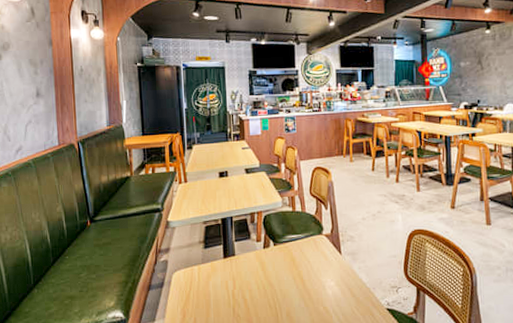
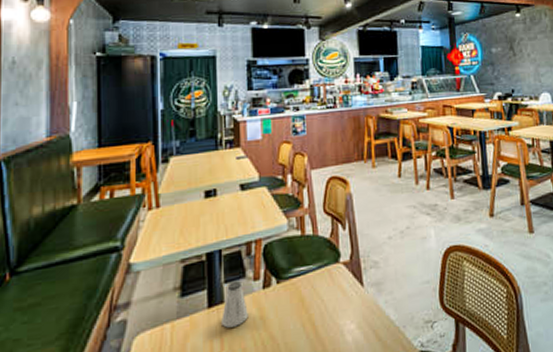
saltshaker: none [233,240,253,274] -> present [221,280,248,328]

